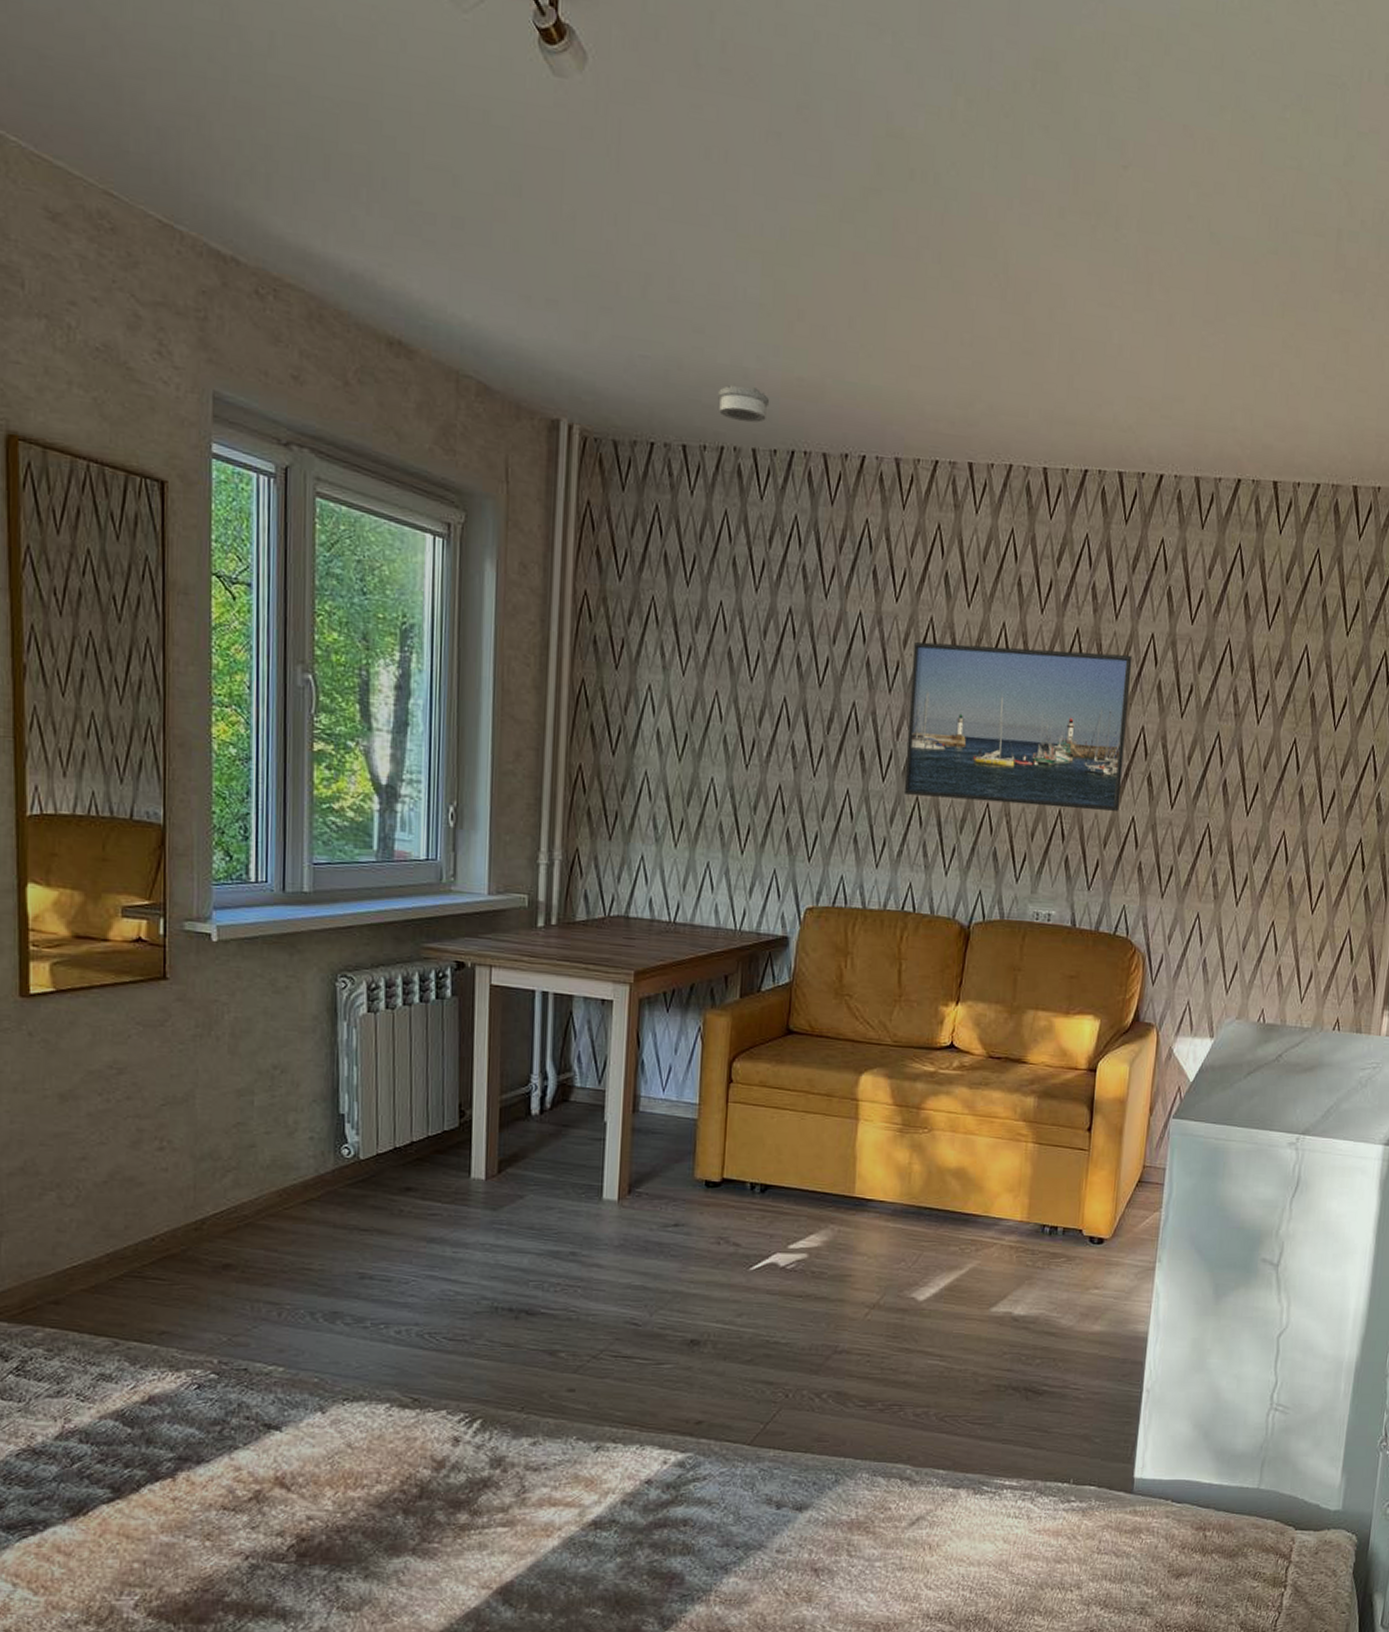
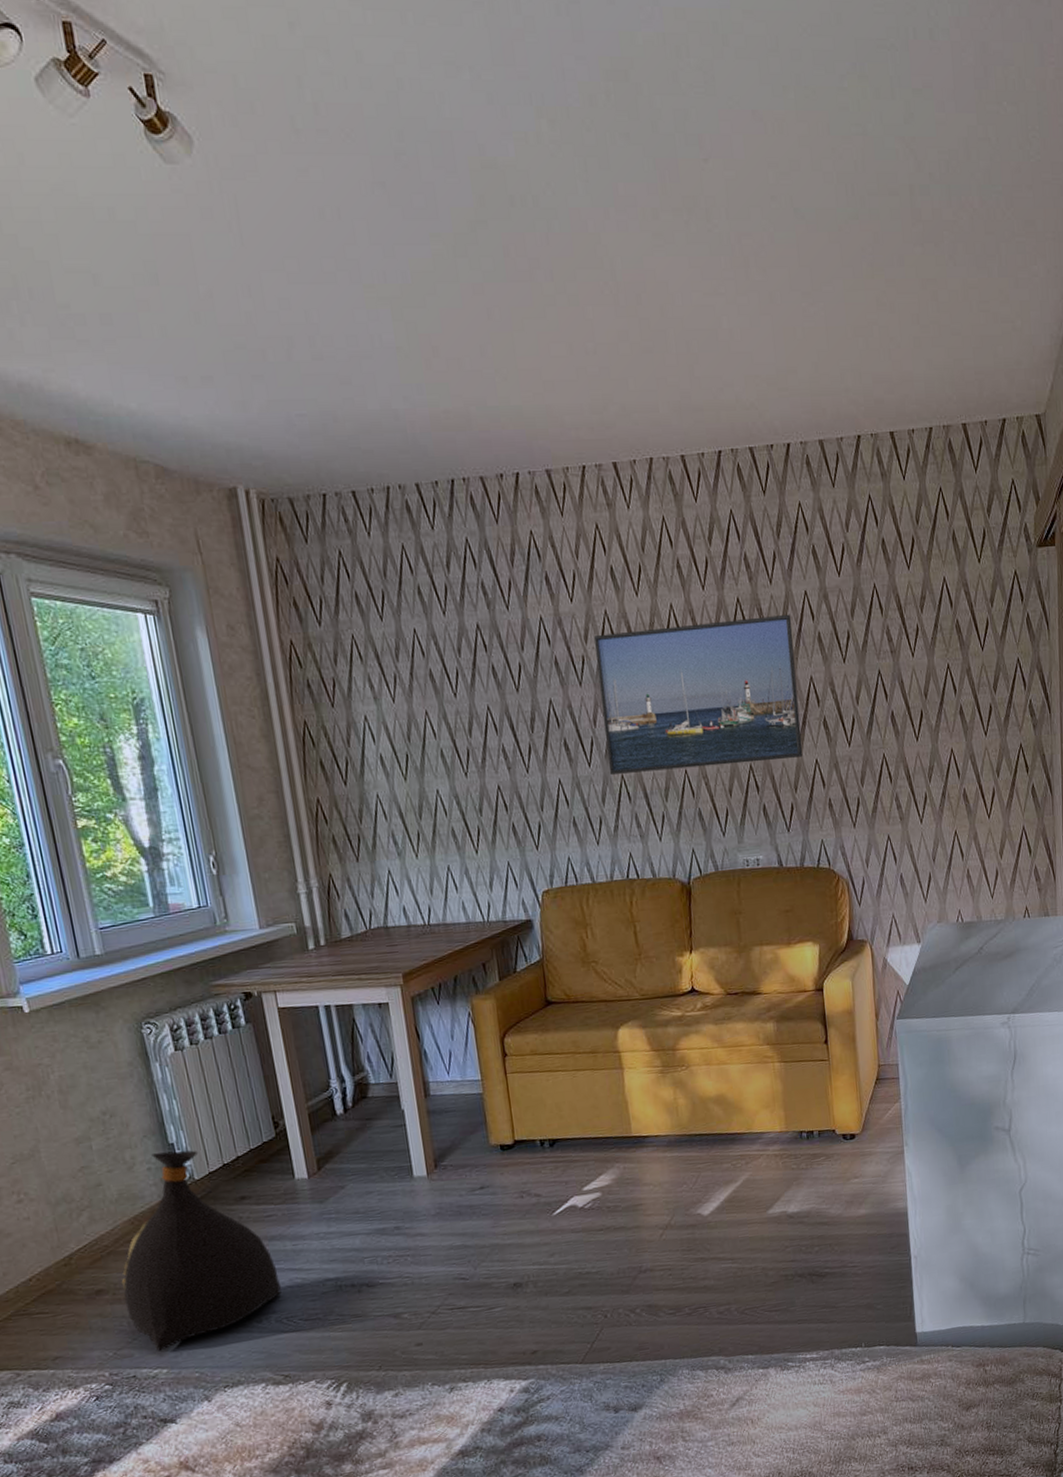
bag: none [252,1122,431,1346] -> present [121,1150,282,1352]
smoke detector: present [717,383,770,423] -> none [373,426,423,461]

